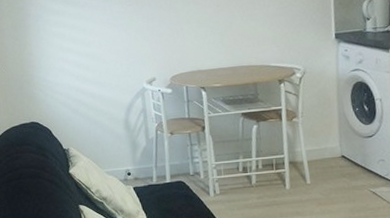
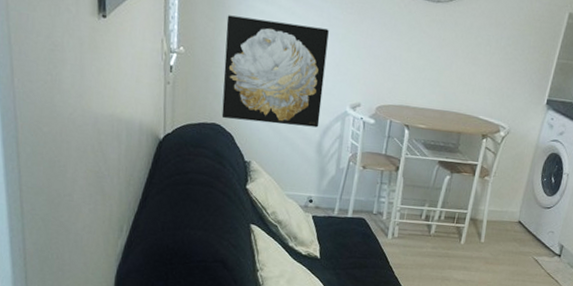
wall art: none [29,22,123,117] -> present [221,15,329,128]

